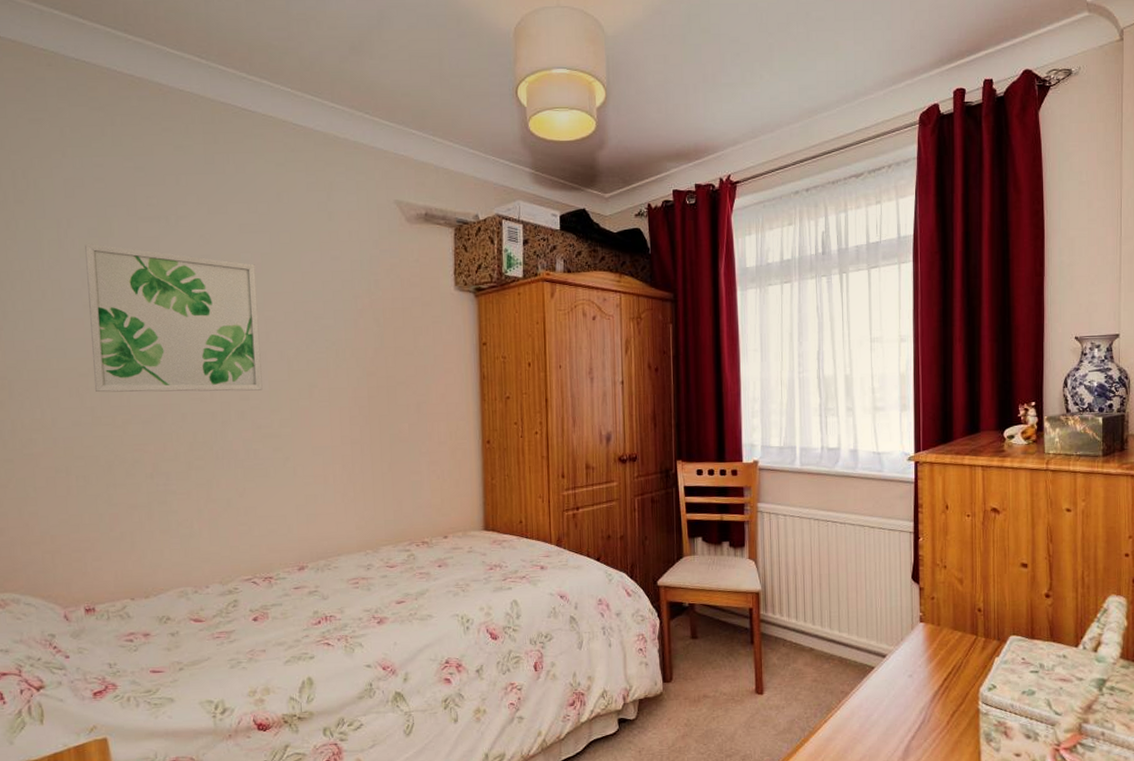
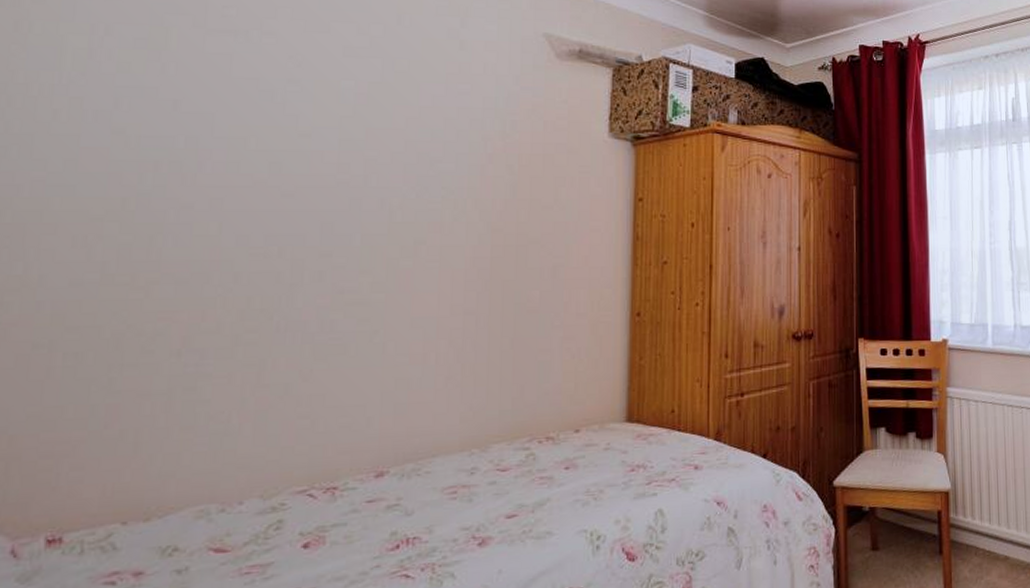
wall art: present [85,243,263,393] -> none [112,55,359,246]

